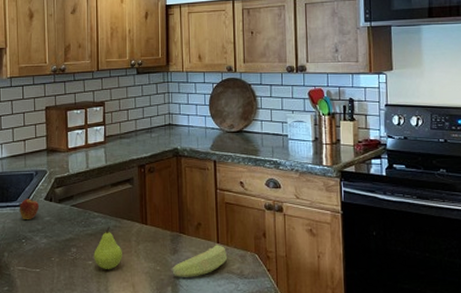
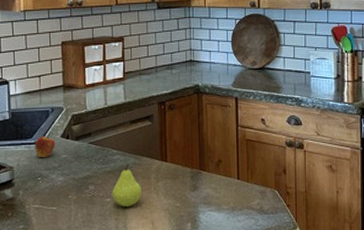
banana: present [171,245,227,277] -> none [191,181,247,214]

